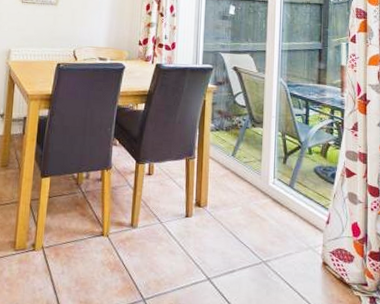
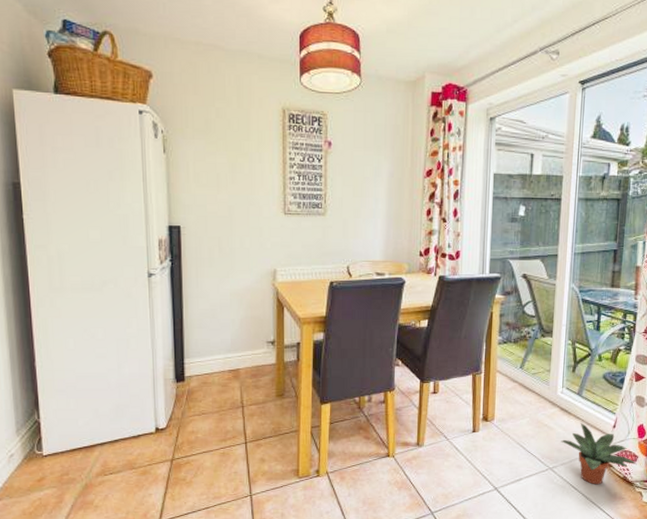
potted plant: none [274,216,353,284] -> present [561,423,637,485]

